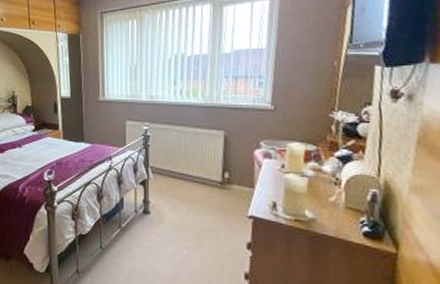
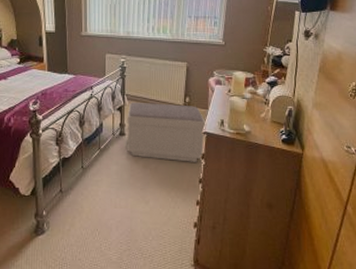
bench: none [151,176,252,253] -> present [127,103,206,162]

